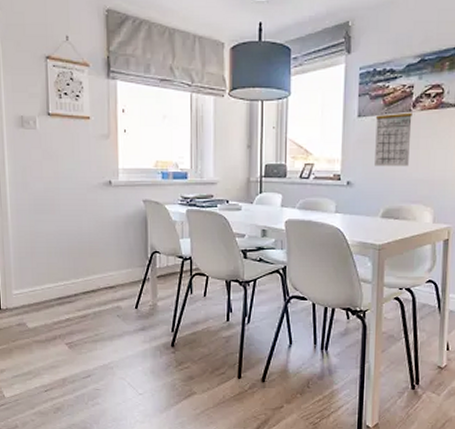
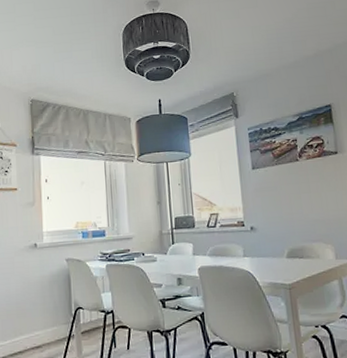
calendar: present [375,107,412,167] -> none [268,158,304,211]

